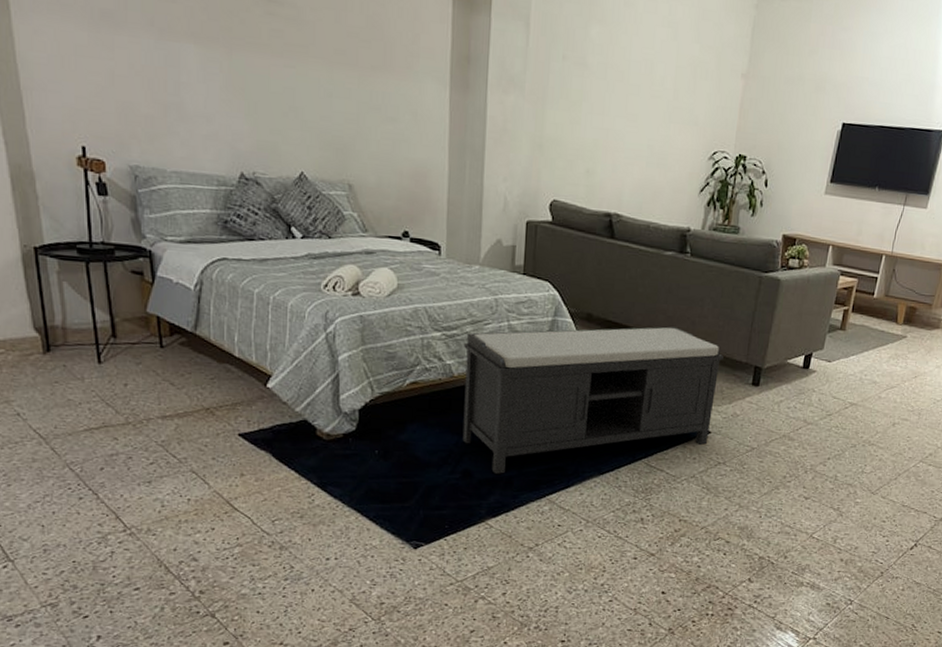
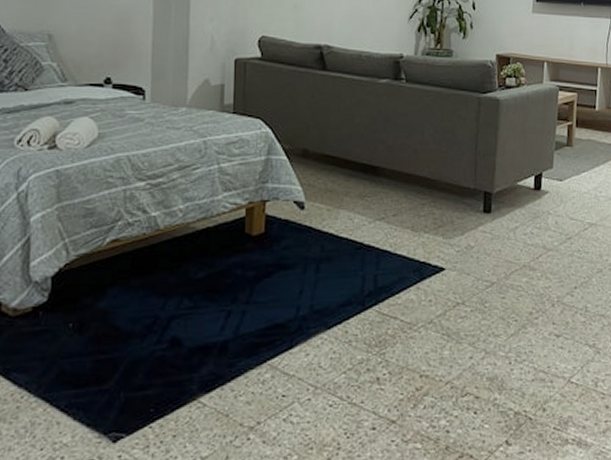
bench: present [462,326,724,474] -> none [170,156,450,339]

